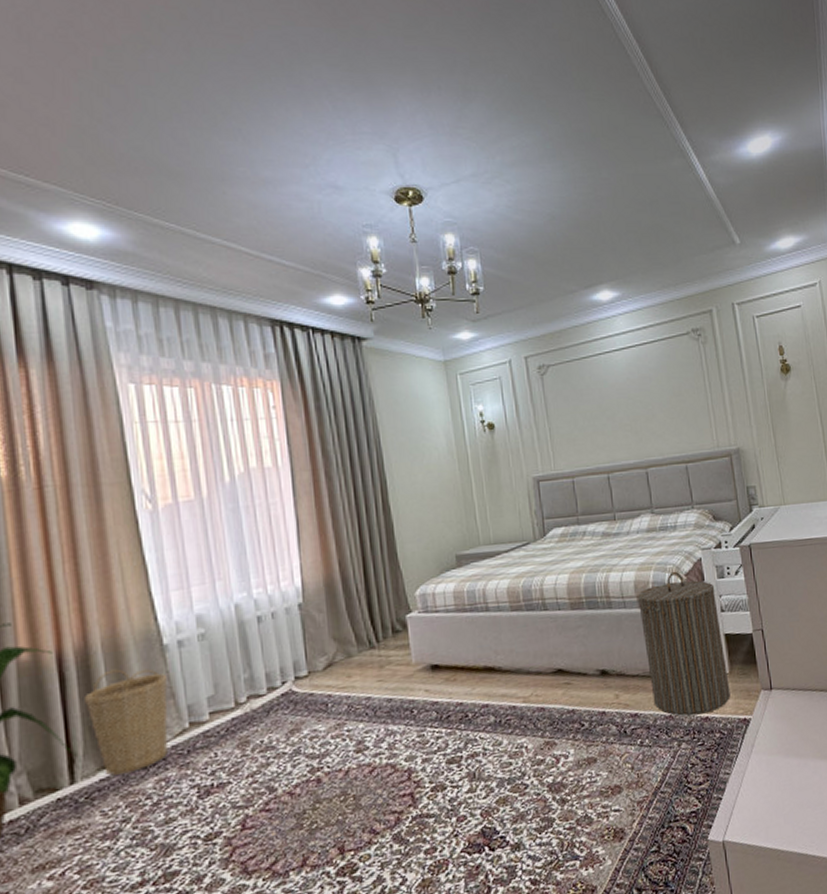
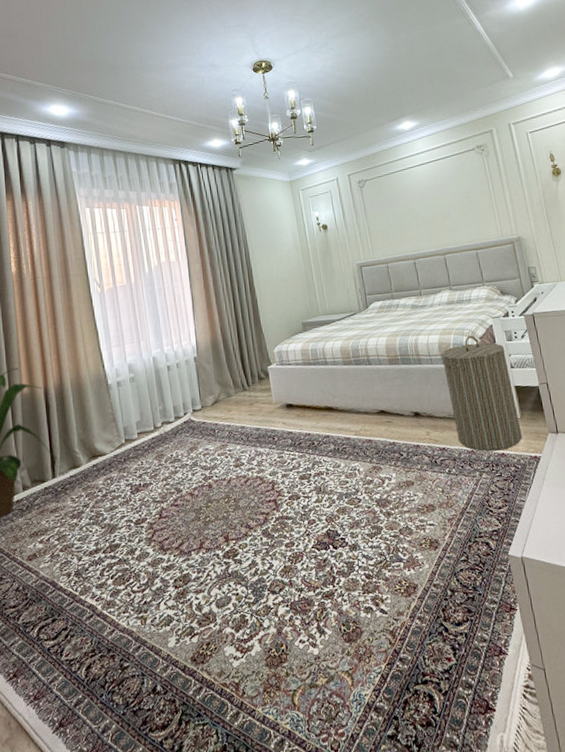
basket: present [85,668,168,776] -> none [61,400,112,474]

